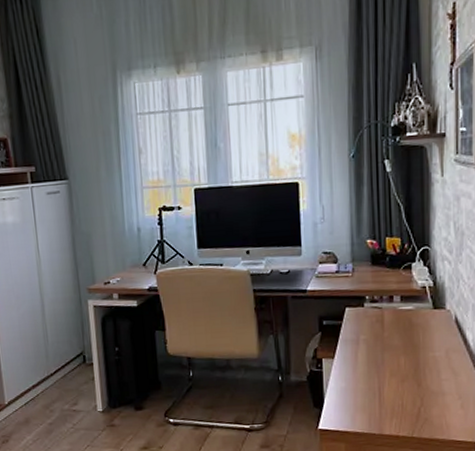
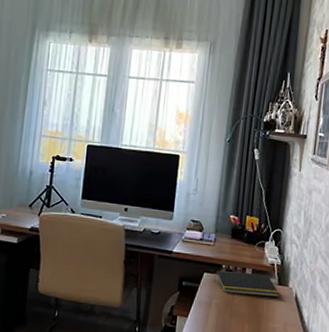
notepad: none [358,299,436,326] -> present [214,271,280,298]

